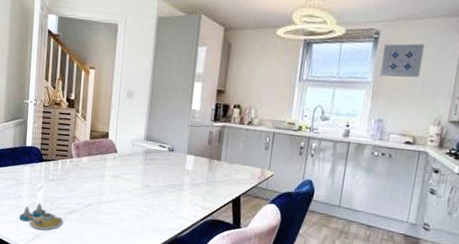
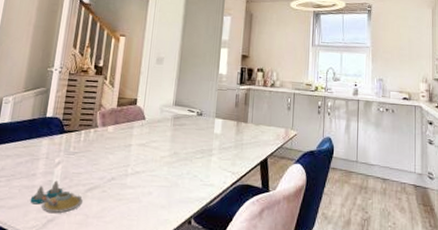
wall art: present [380,43,425,78] -> none [376,15,406,43]

